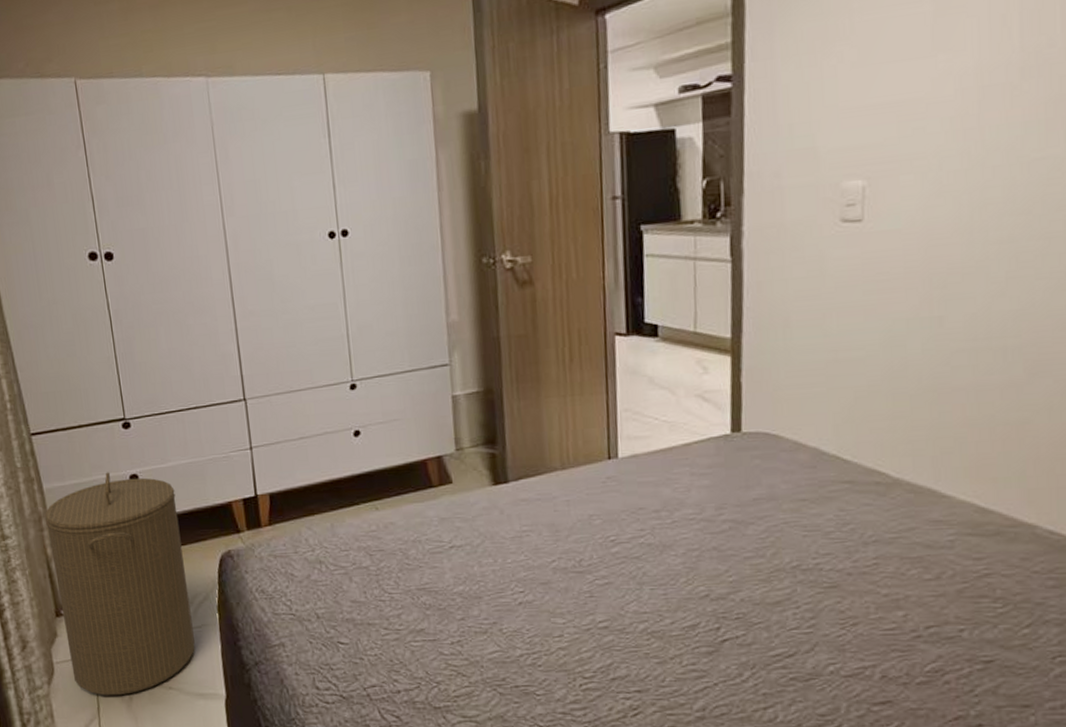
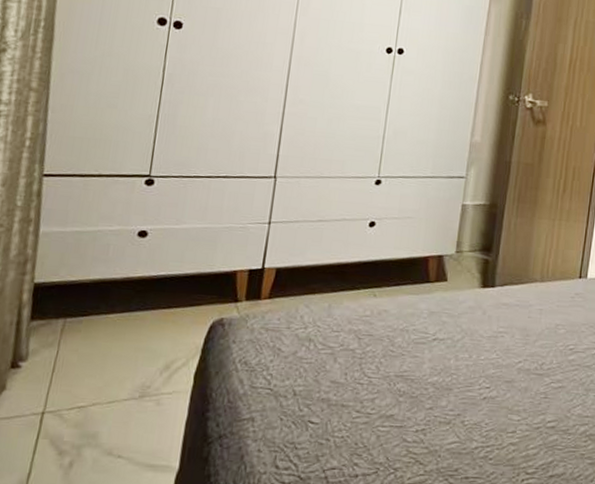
laundry hamper: present [45,472,195,696] -> none [10,224,182,462]

